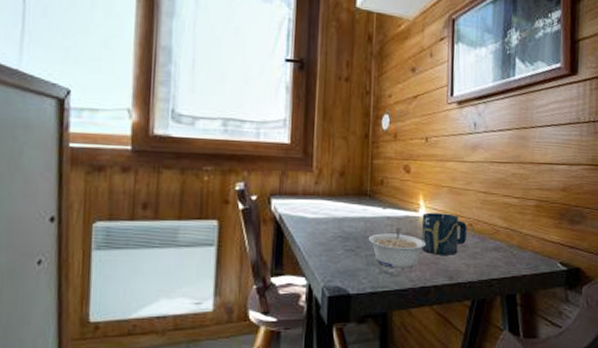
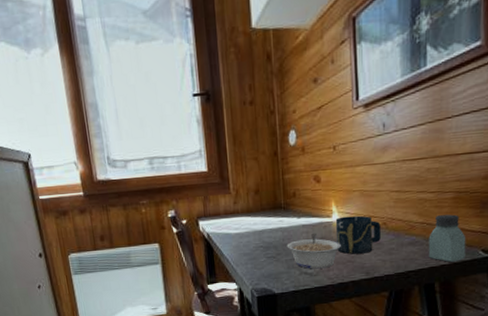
saltshaker: none [511,222,546,272] -> present [428,214,466,262]

